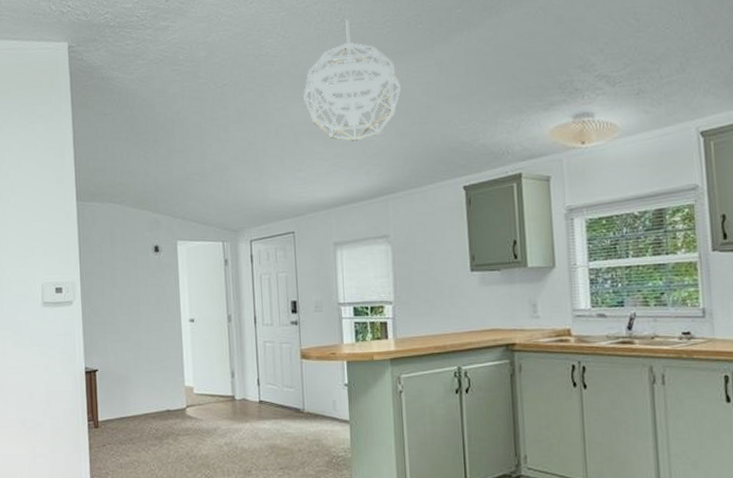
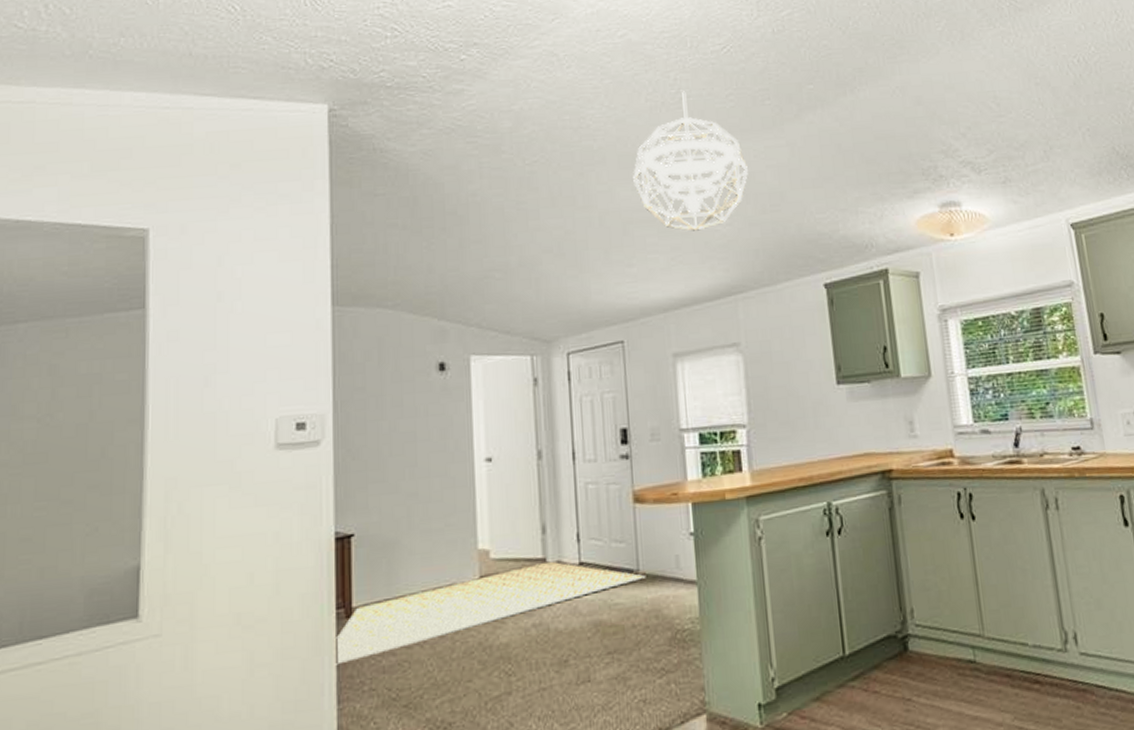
rug: none [87,398,310,460] -> present [334,561,646,665]

